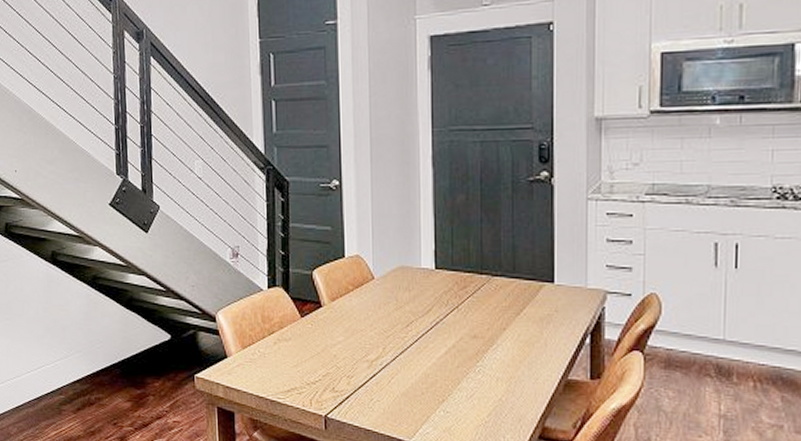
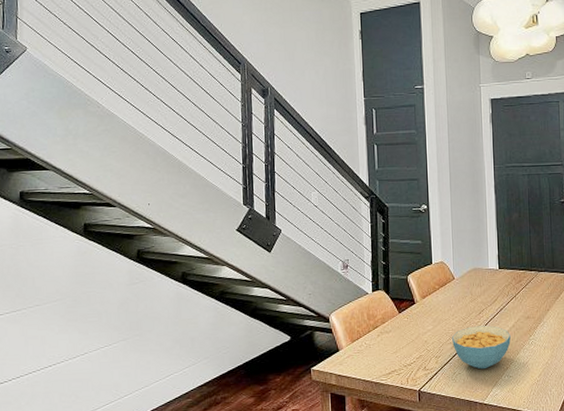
cereal bowl: none [369,342,449,399] -> present [452,325,511,370]

